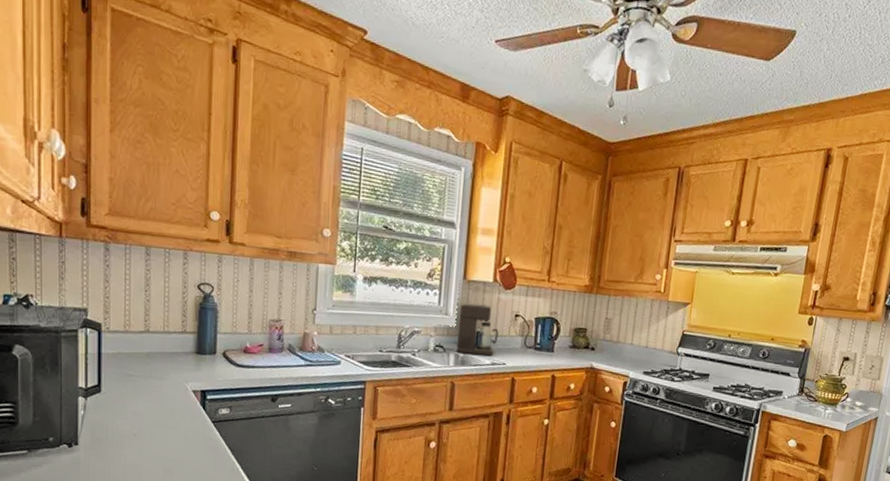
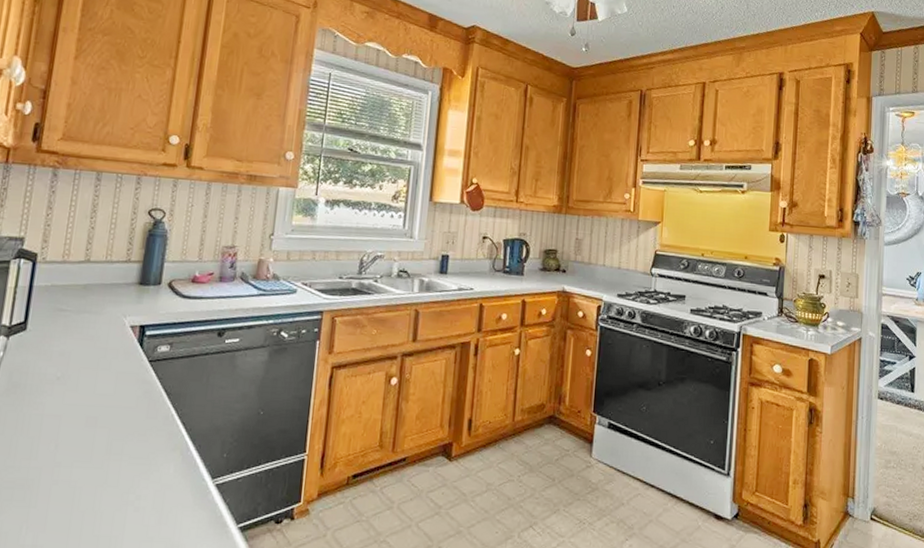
coffee maker: present [456,303,499,356] -> none [421,225,466,281]

